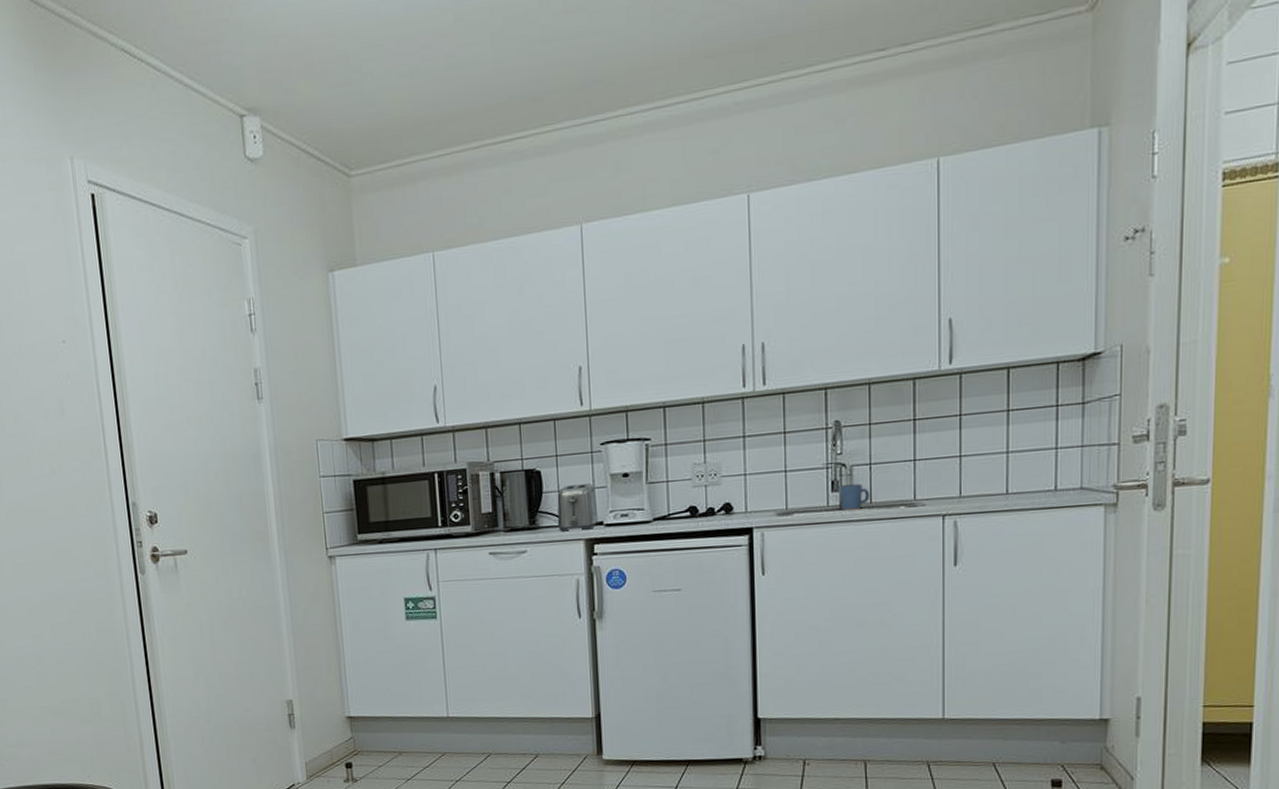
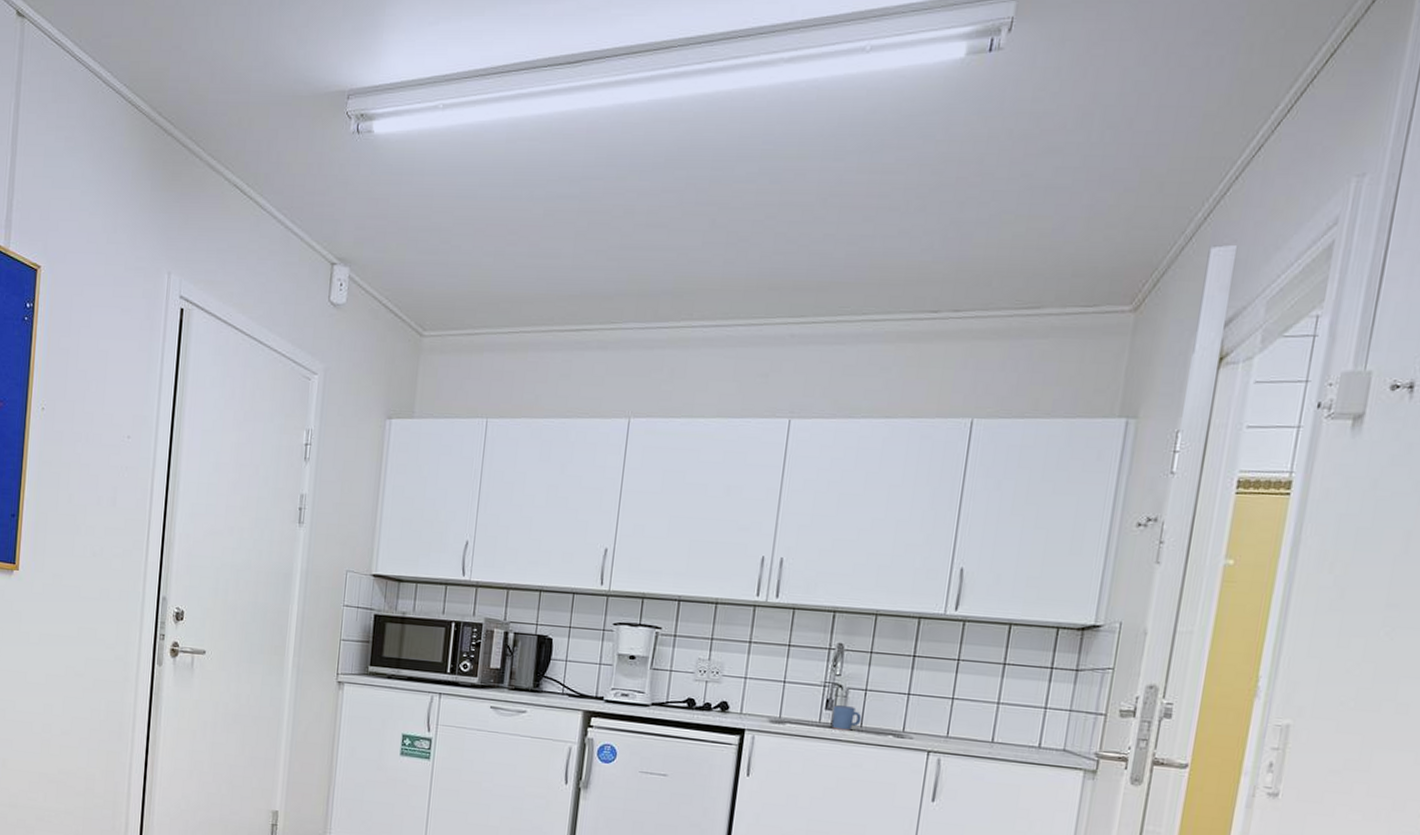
toaster: present [557,483,599,532] -> none [559,657,602,703]

